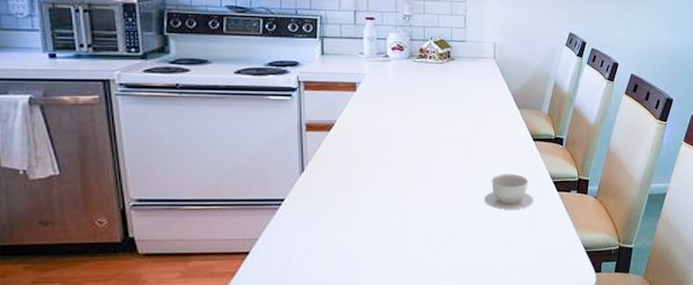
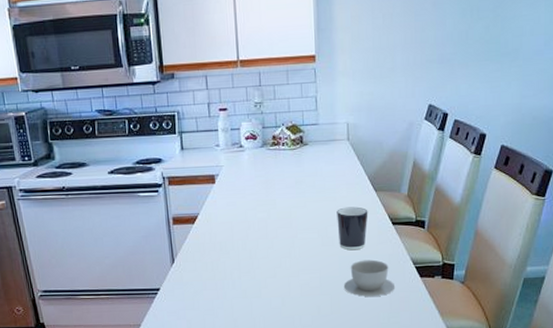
mug: none [480,122,511,164] -> present [337,206,368,251]

